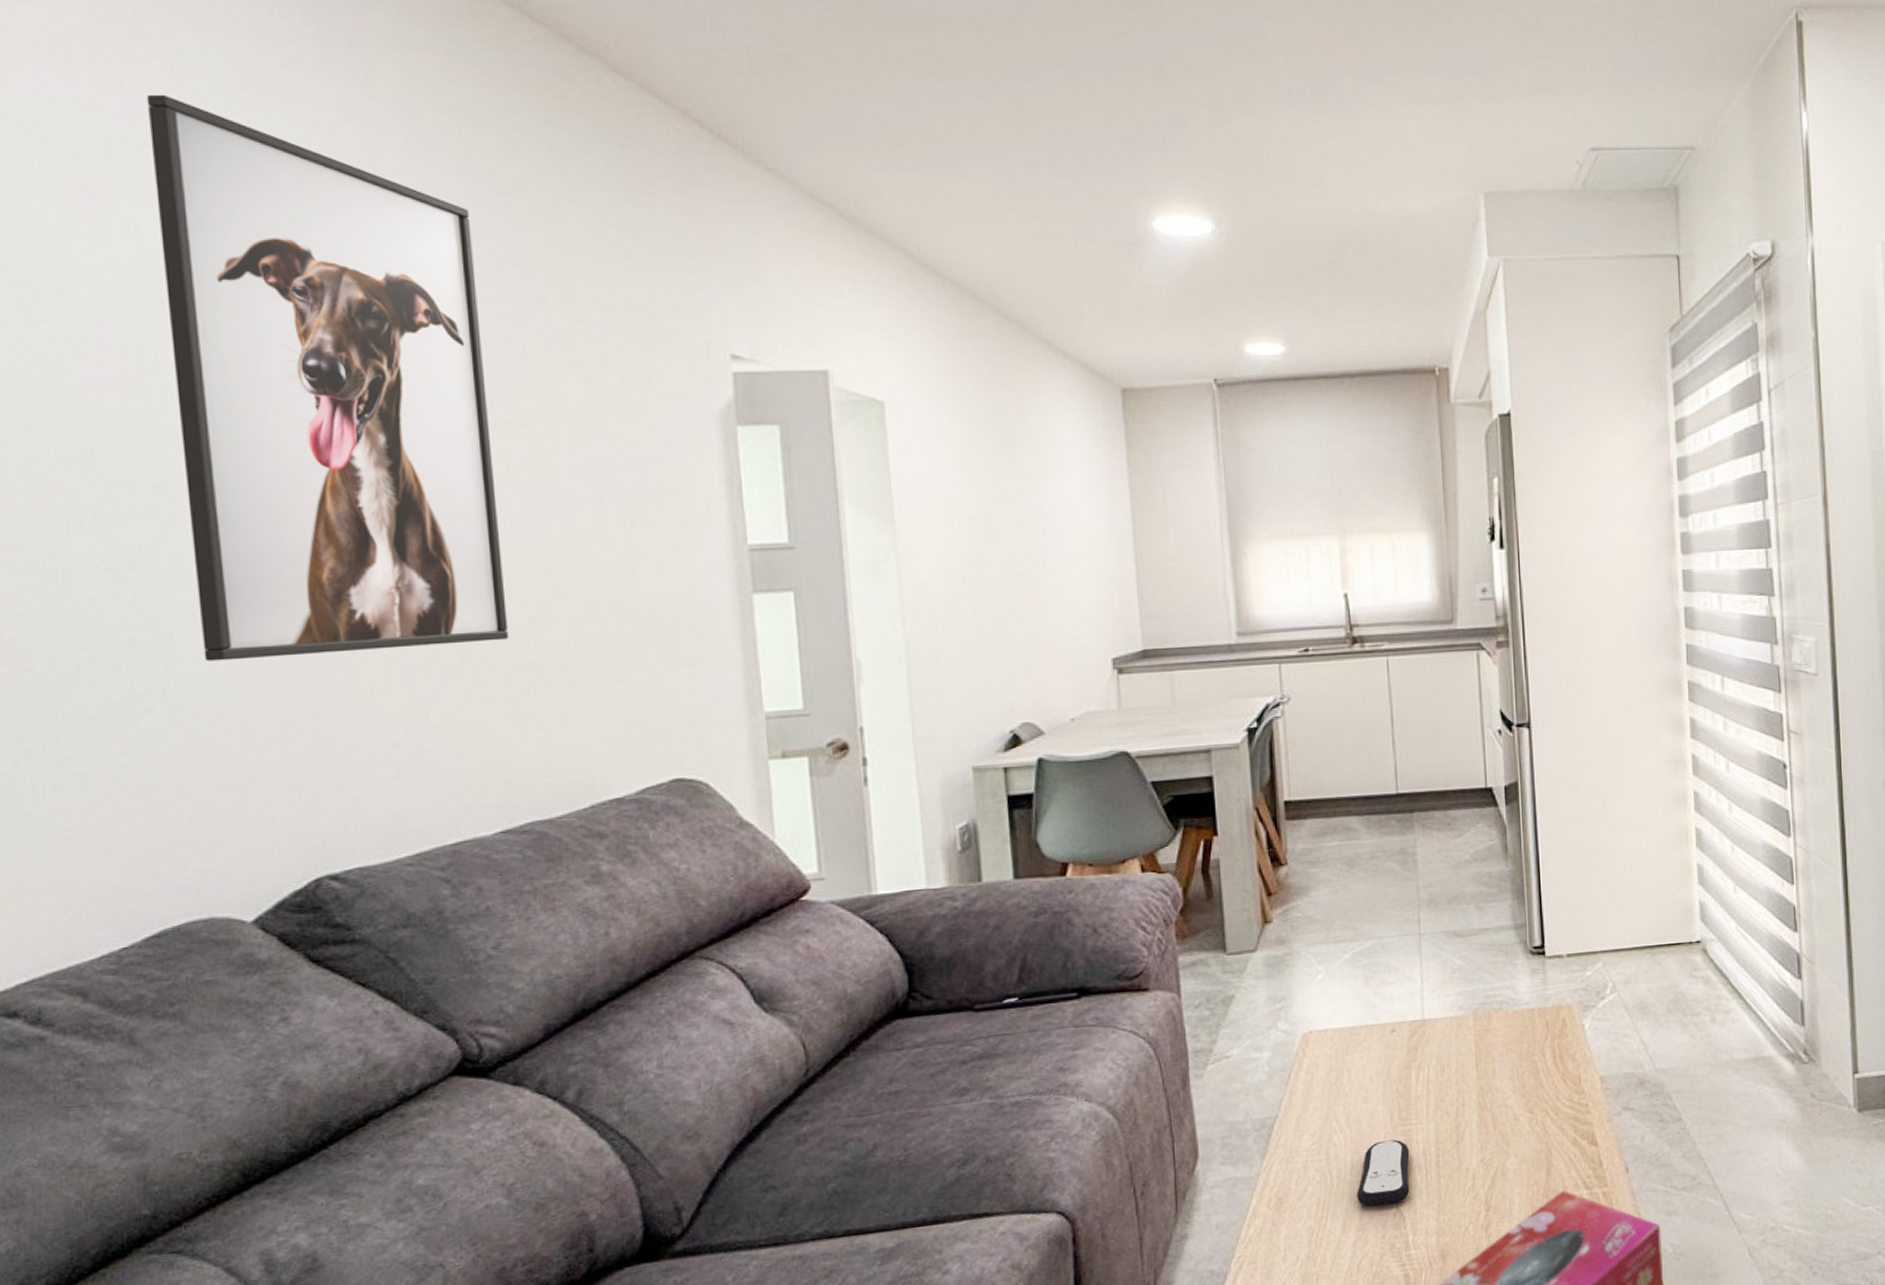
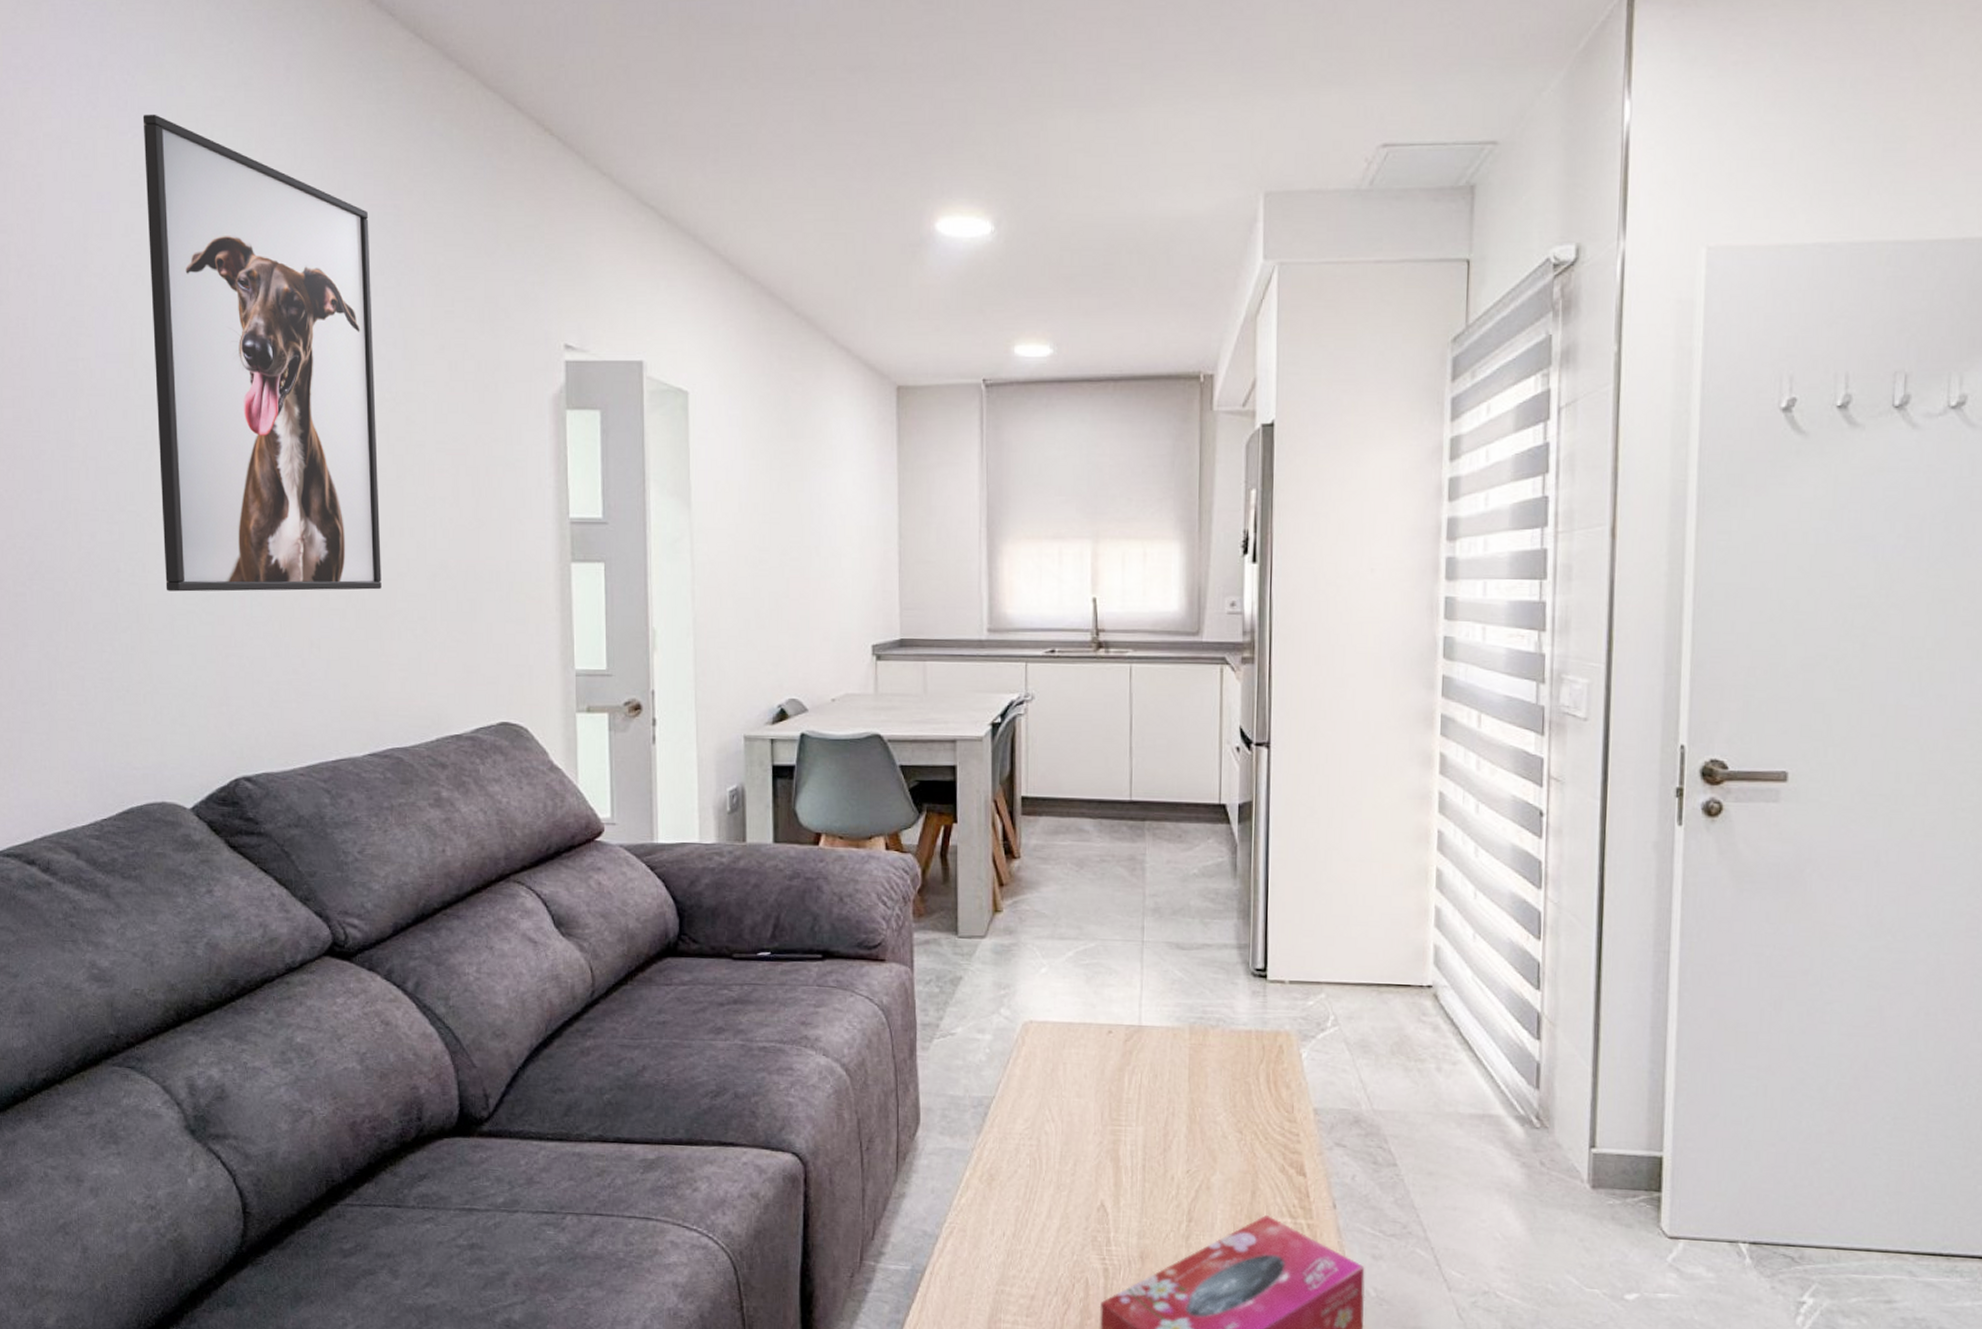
remote control: present [1357,1139,1410,1208] -> none [1064,1136,1117,1200]

